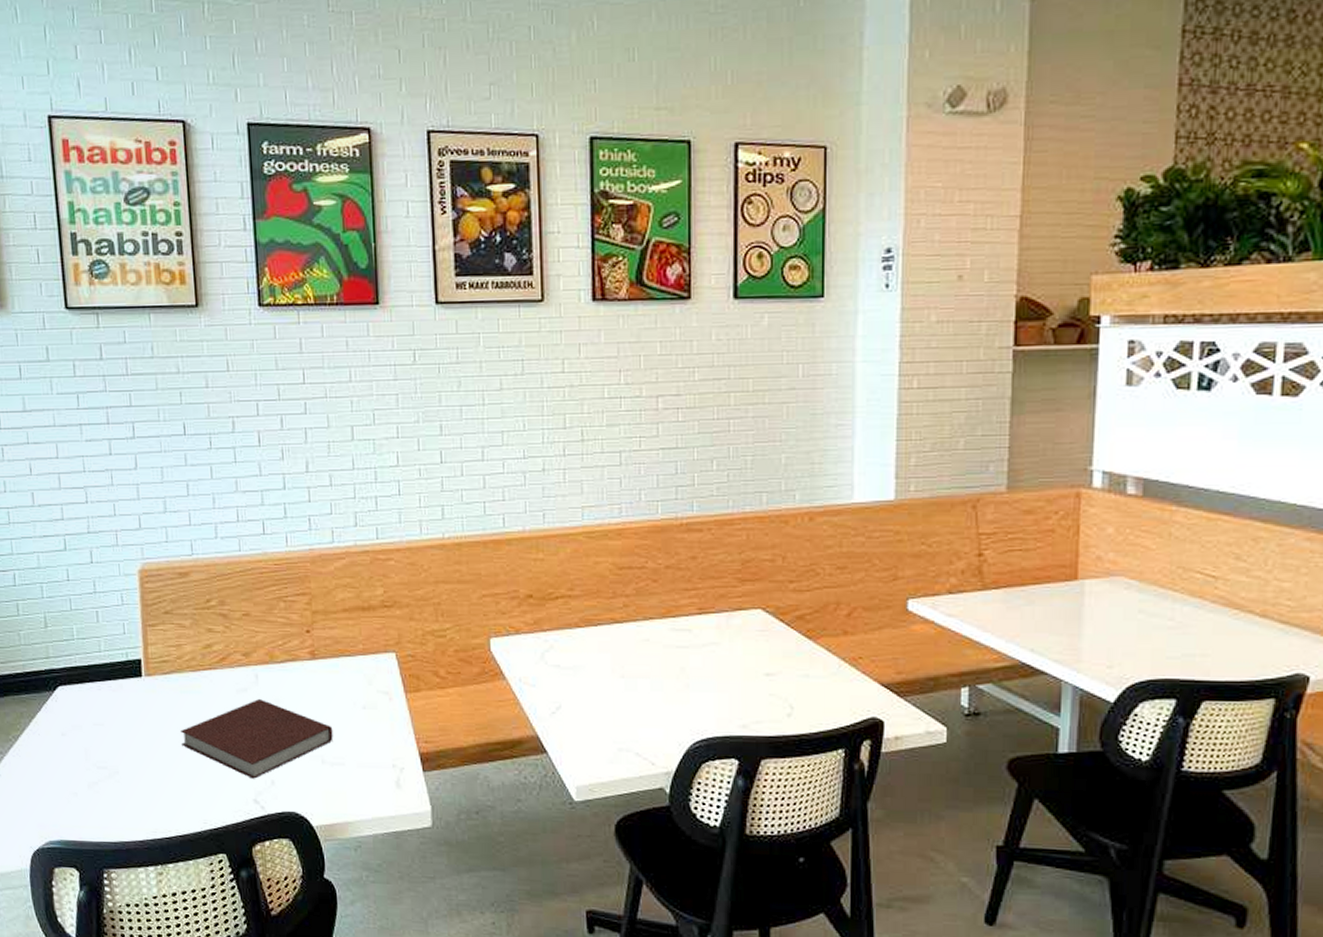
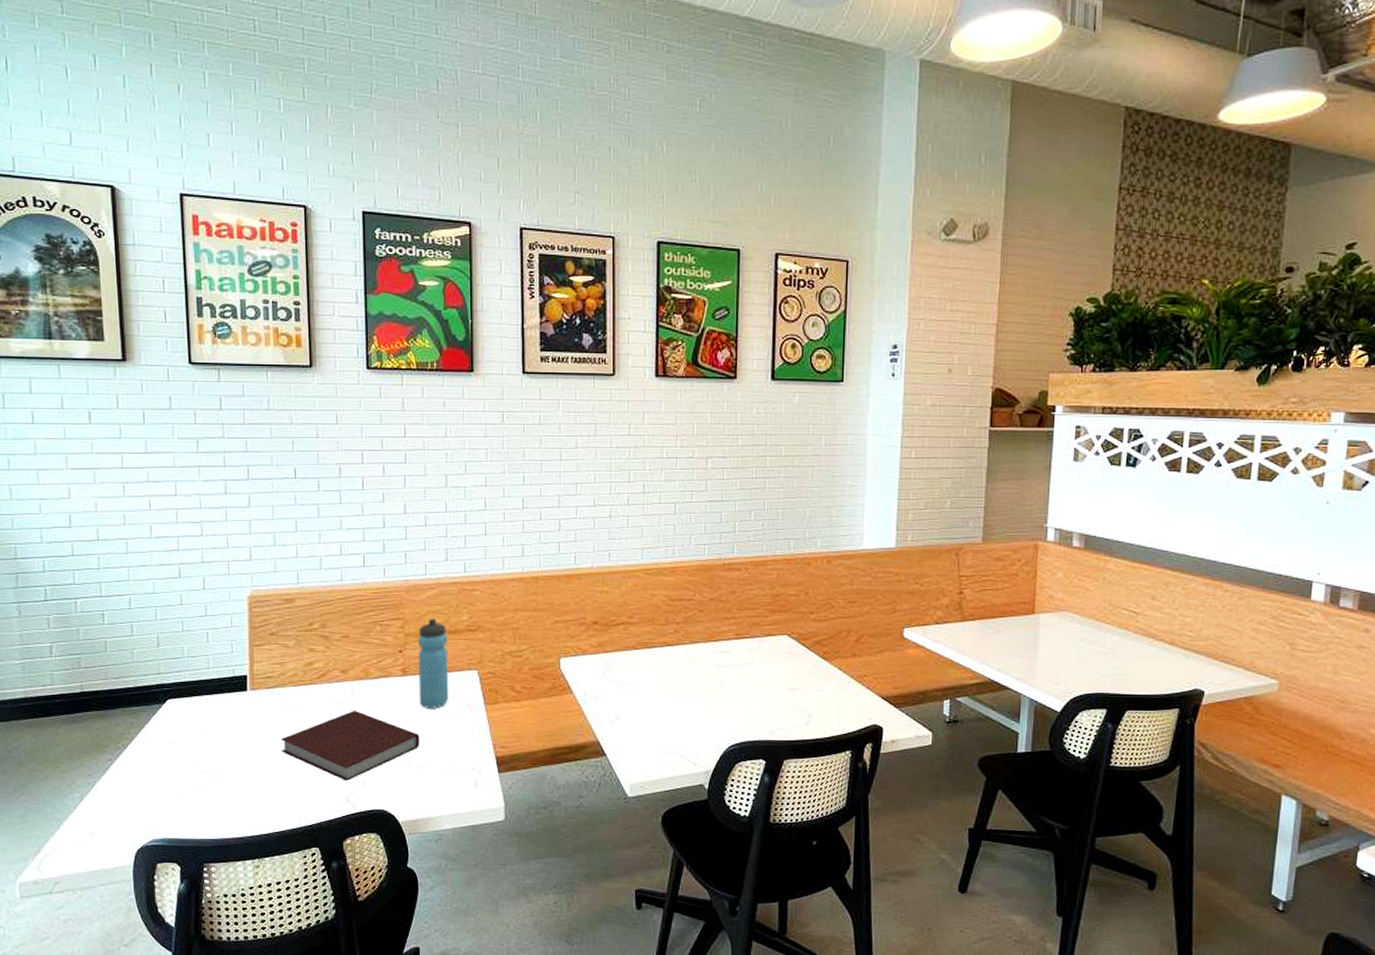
water bottle: none [326,593,364,697] -> present [417,618,449,709]

